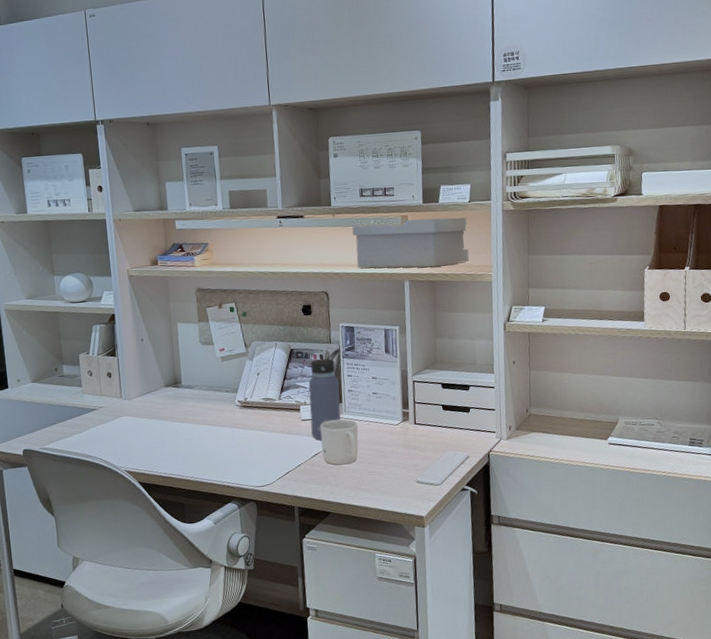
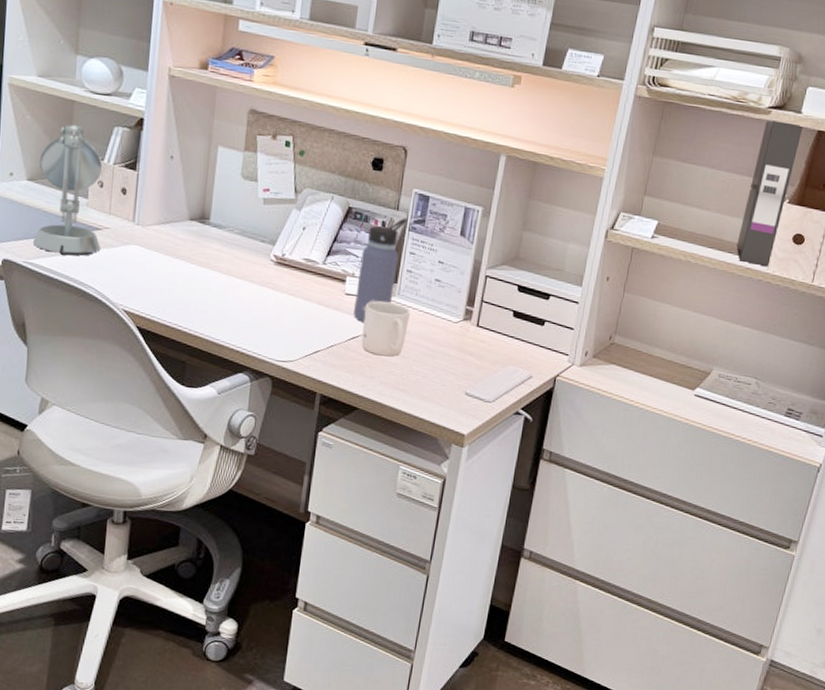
desk lamp: none [38,330,99,436] -> present [33,124,103,256]
decorative box: present [352,217,469,269] -> none [448,72,592,149]
binder: none [614,204,647,325] -> present [736,120,804,266]

